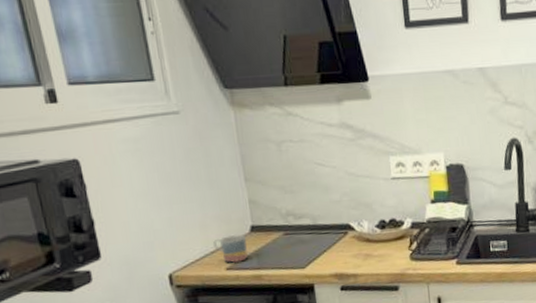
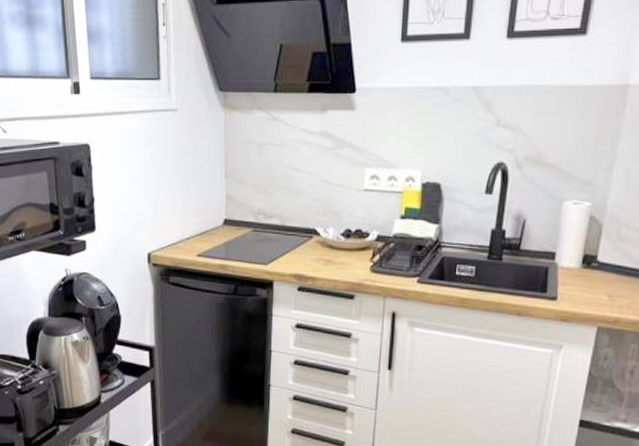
mug: present [213,234,248,263] -> none [189,225,218,251]

